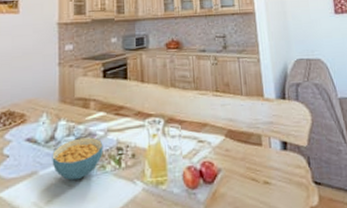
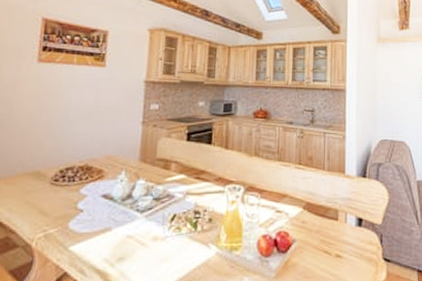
cereal bowl: present [52,137,103,180] -> none [127,198,181,240]

